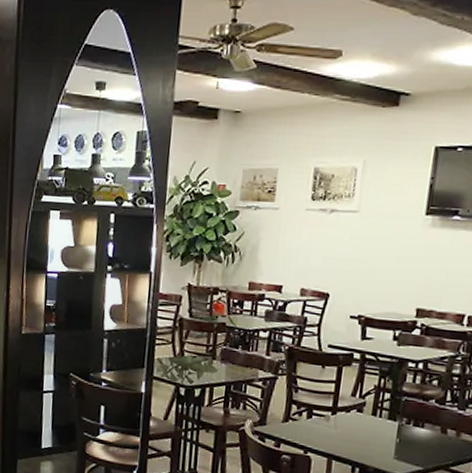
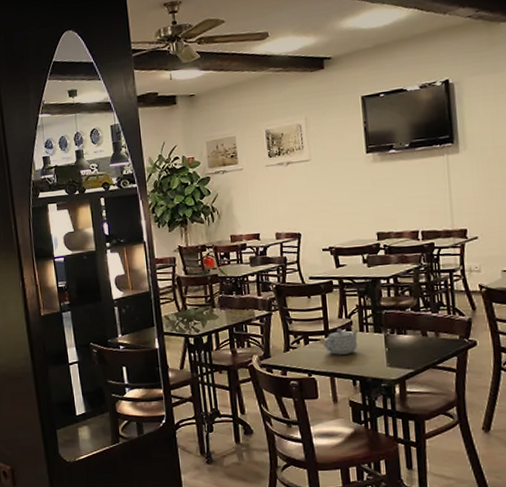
teapot: none [328,407,372,438] -> present [323,328,359,355]

